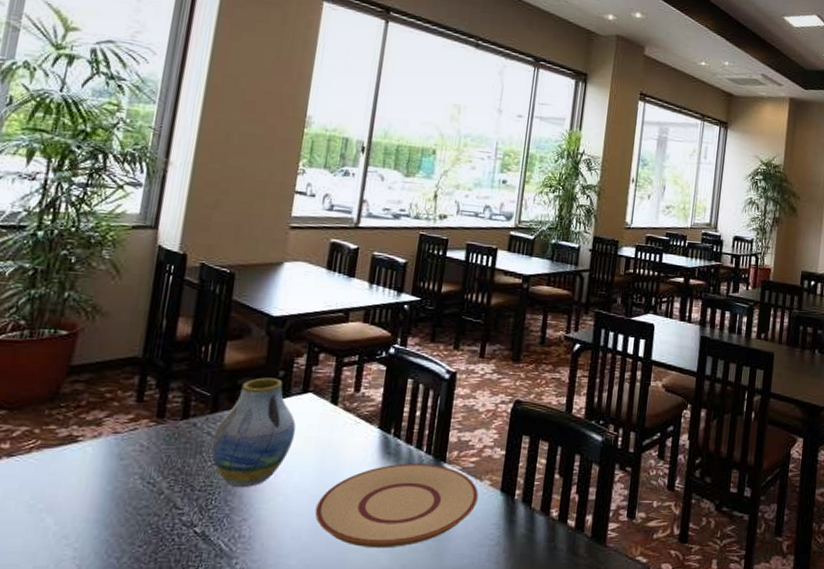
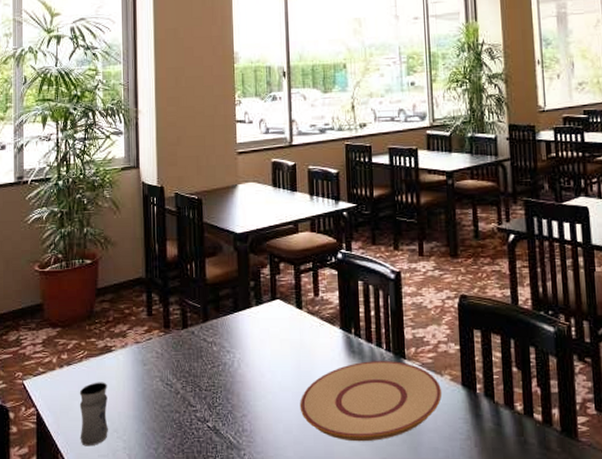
jar: none [9,478,63,556] -> present [79,382,108,446]
vase: present [211,377,296,488] -> none [208,288,272,387]

